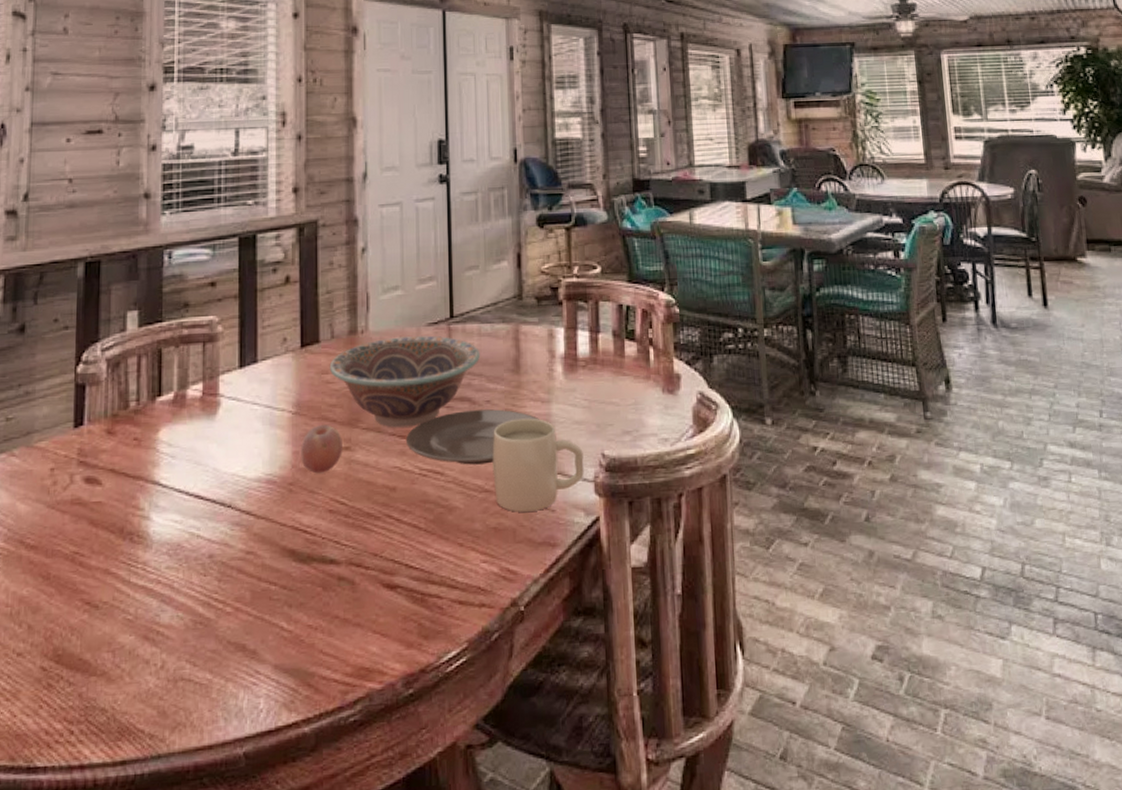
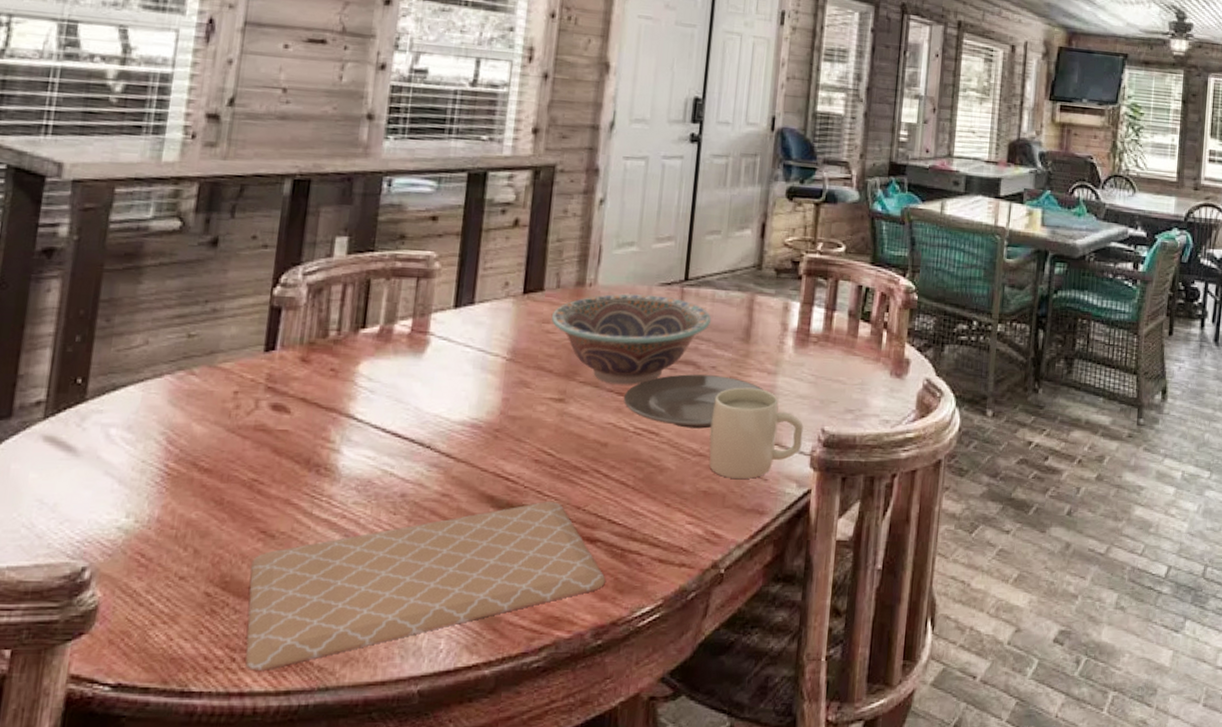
placemat: none [80,551,410,742] -> present [245,502,606,671]
fruit: present [301,425,342,474] -> none [510,374,557,423]

